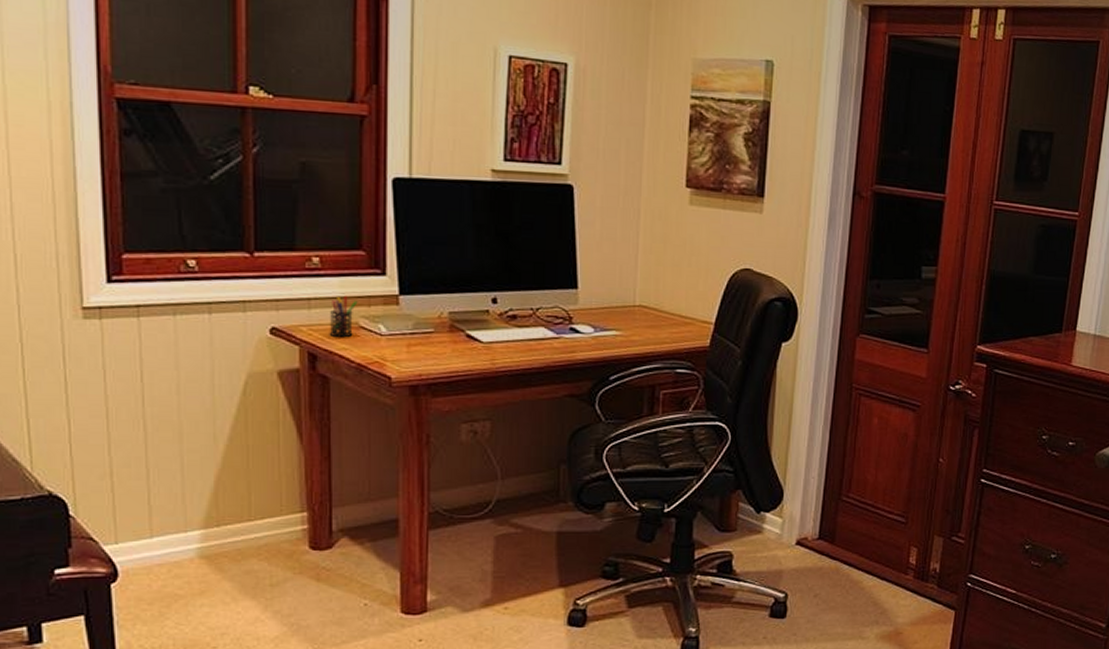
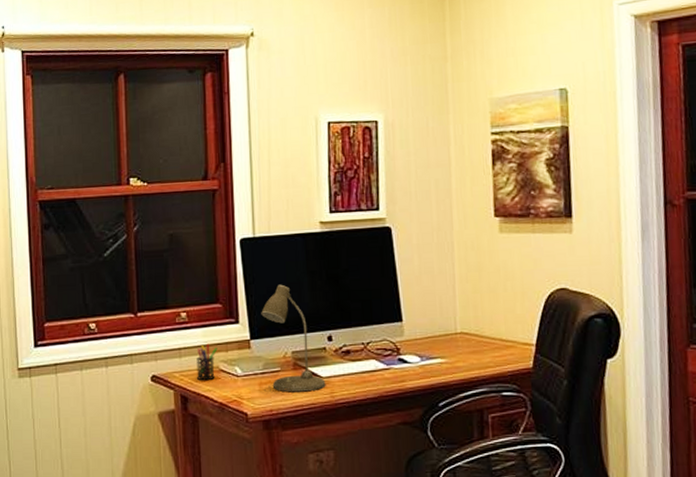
desk lamp: none [414,235,487,357] -> present [261,284,326,392]

